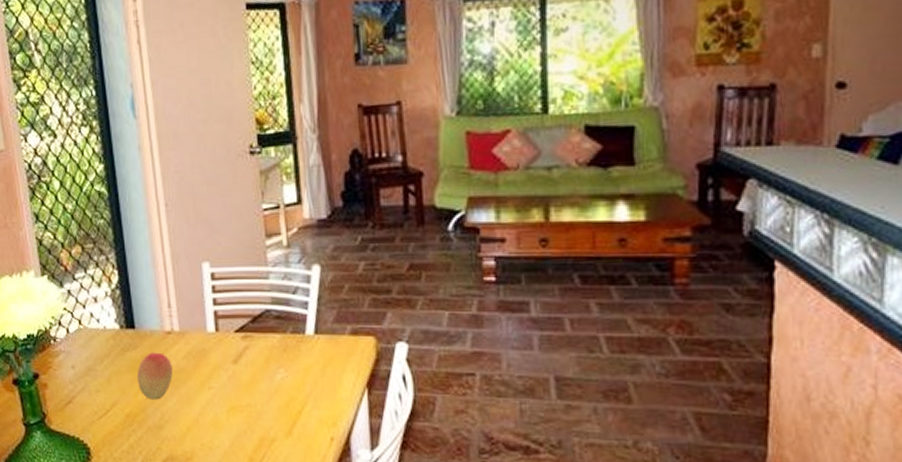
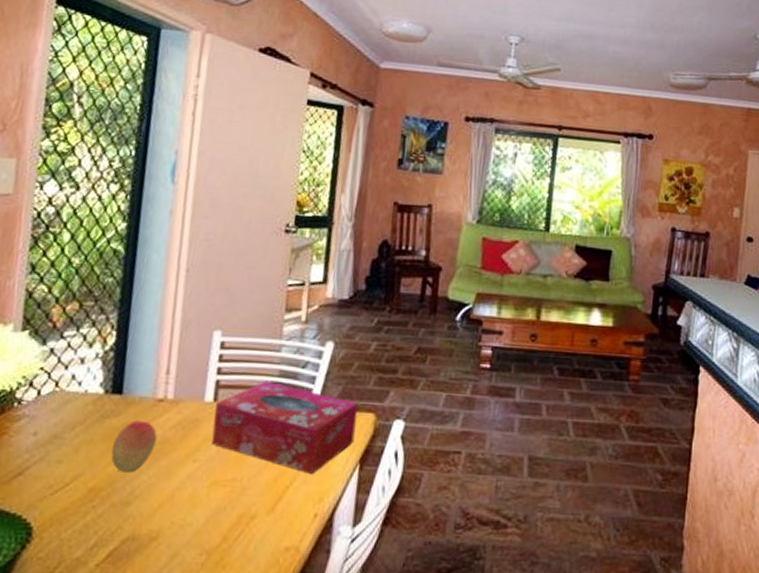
tissue box: none [219,308,358,399] -> present [211,380,358,474]

